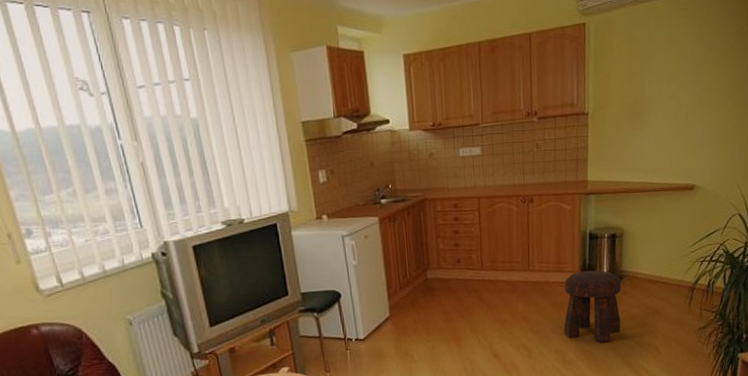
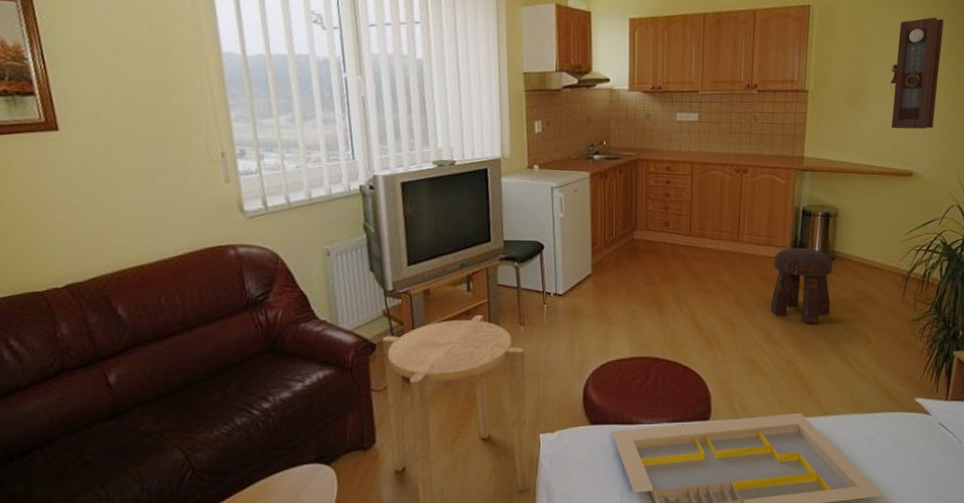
pendulum clock: none [669,24,721,144] -> present [890,17,944,129]

